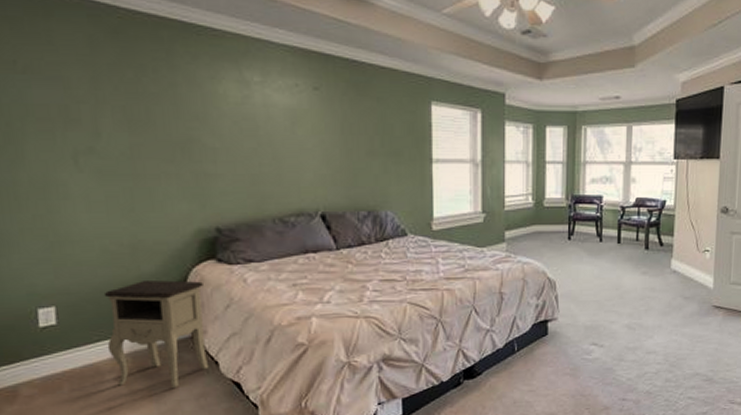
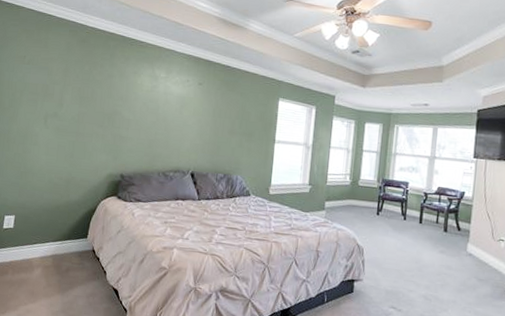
nightstand: present [103,280,210,388] -> none [39,205,106,286]

